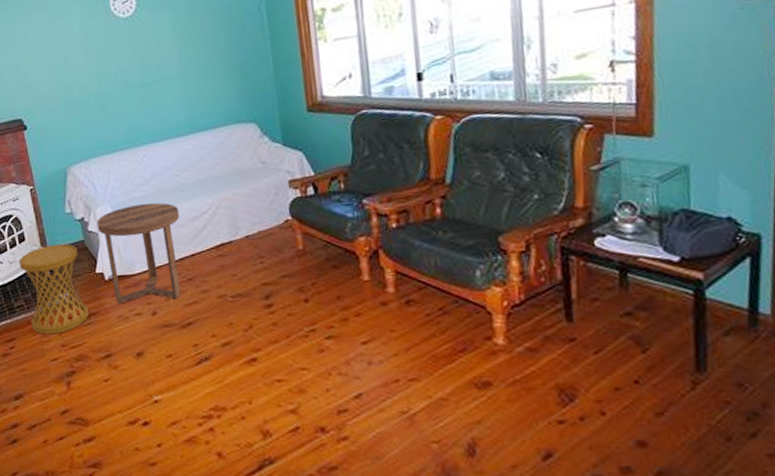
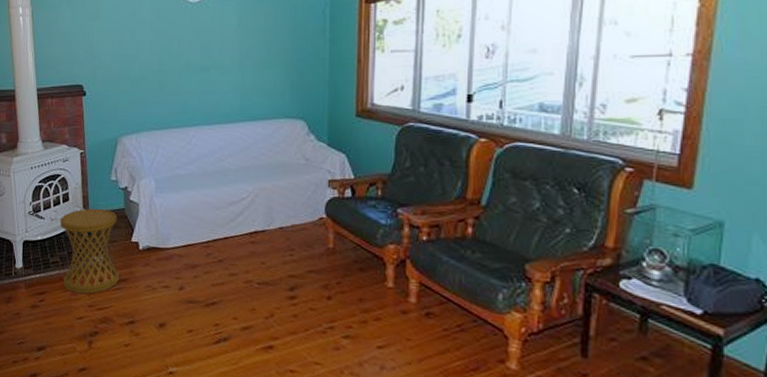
side table: present [96,202,181,304] -> none [139,181,219,278]

